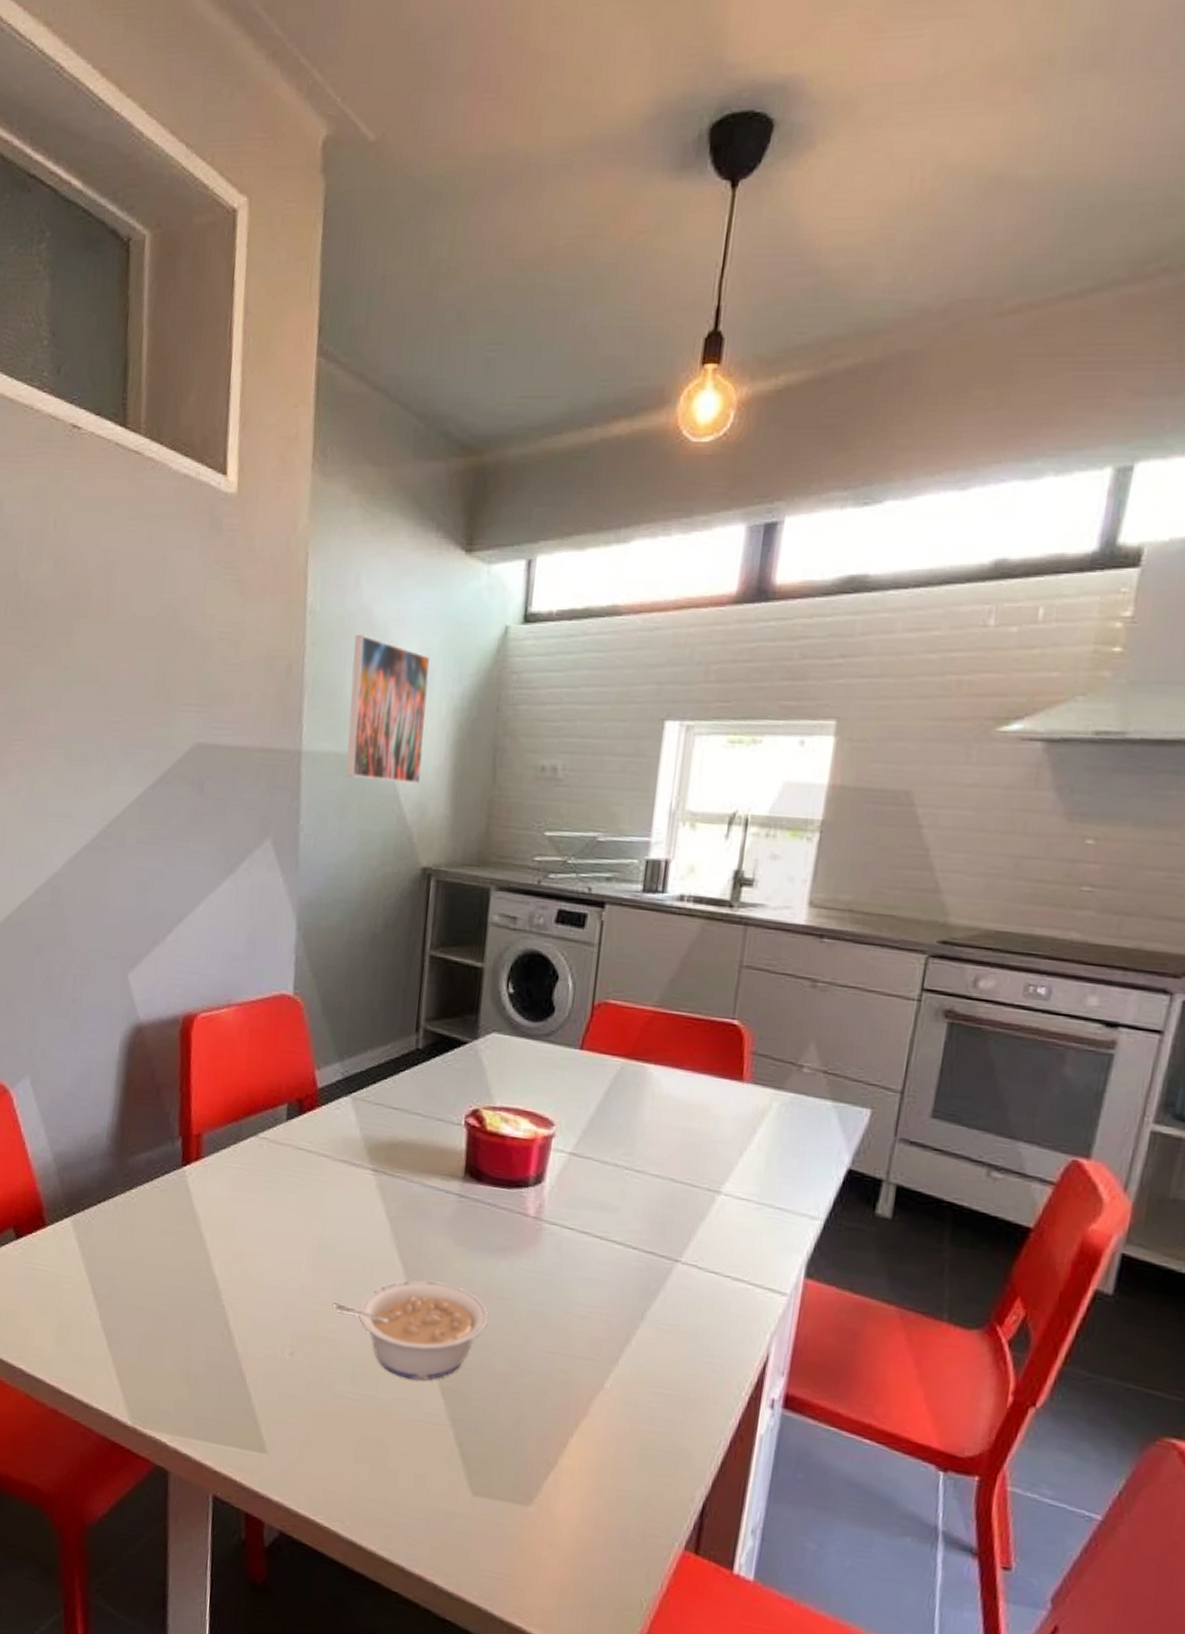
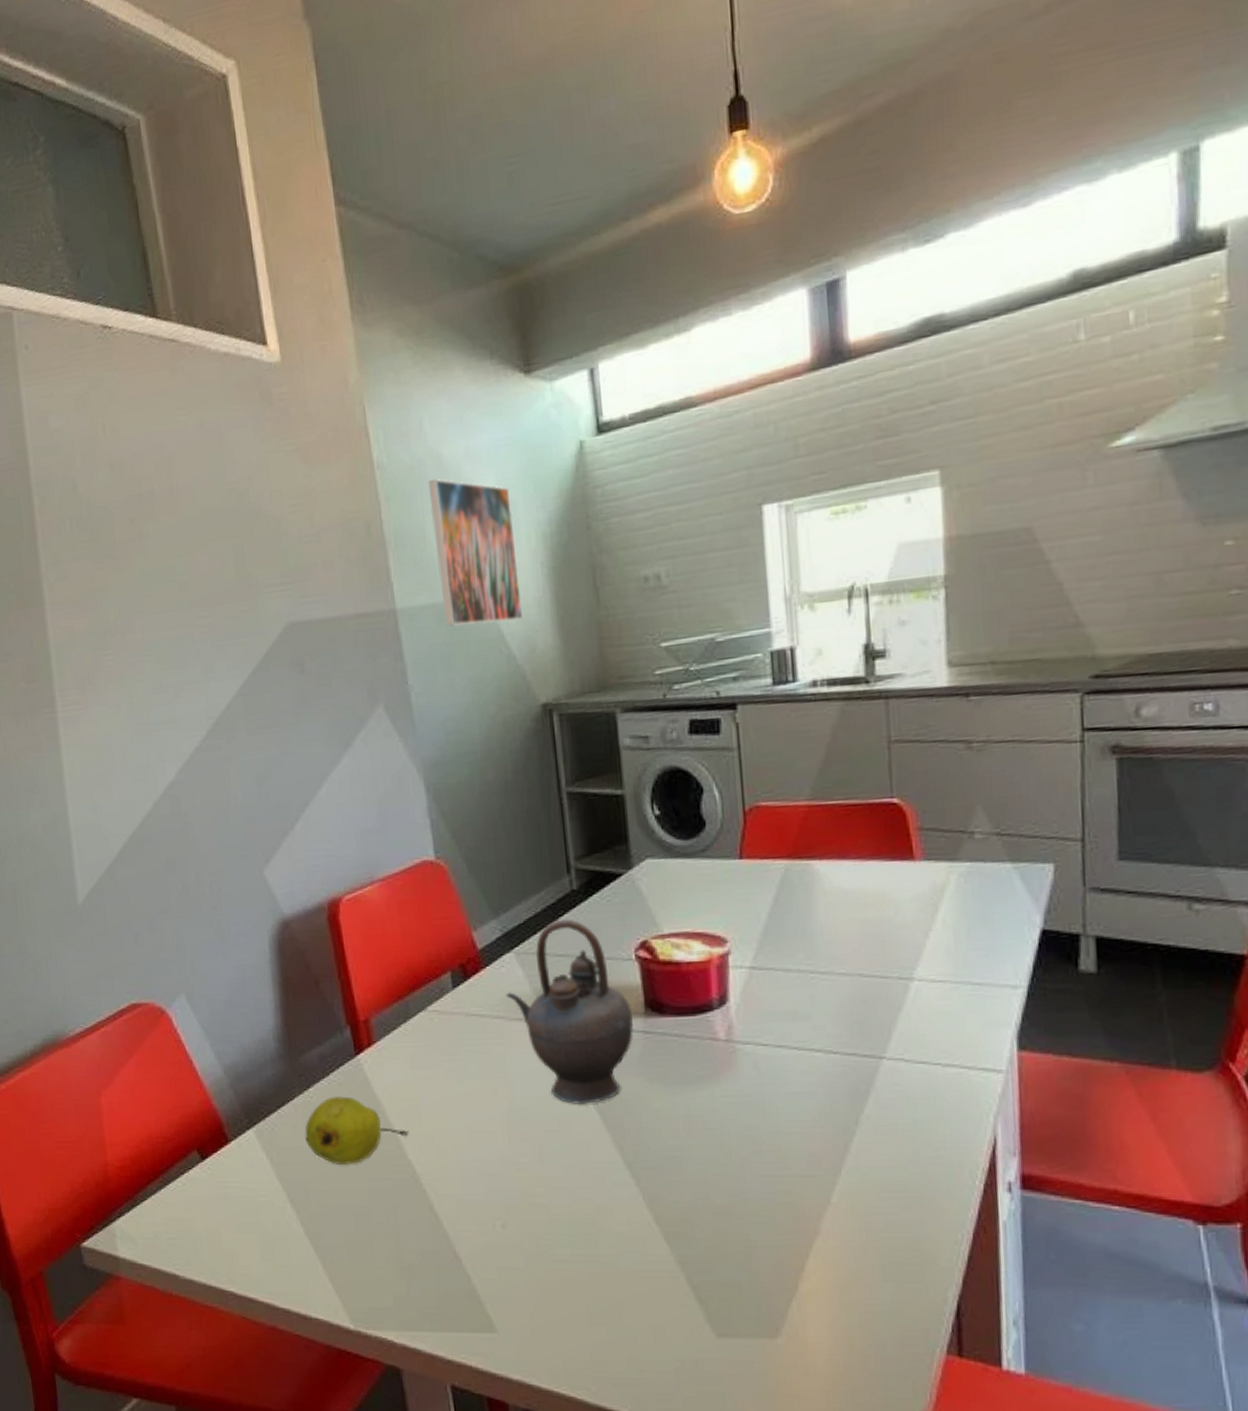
fruit: none [119,1201,219,1269] -> present [304,1096,409,1165]
legume: present [332,1280,489,1381] -> none [535,1125,699,1231]
teapot: none [335,1074,452,1254] -> present [505,919,634,1104]

